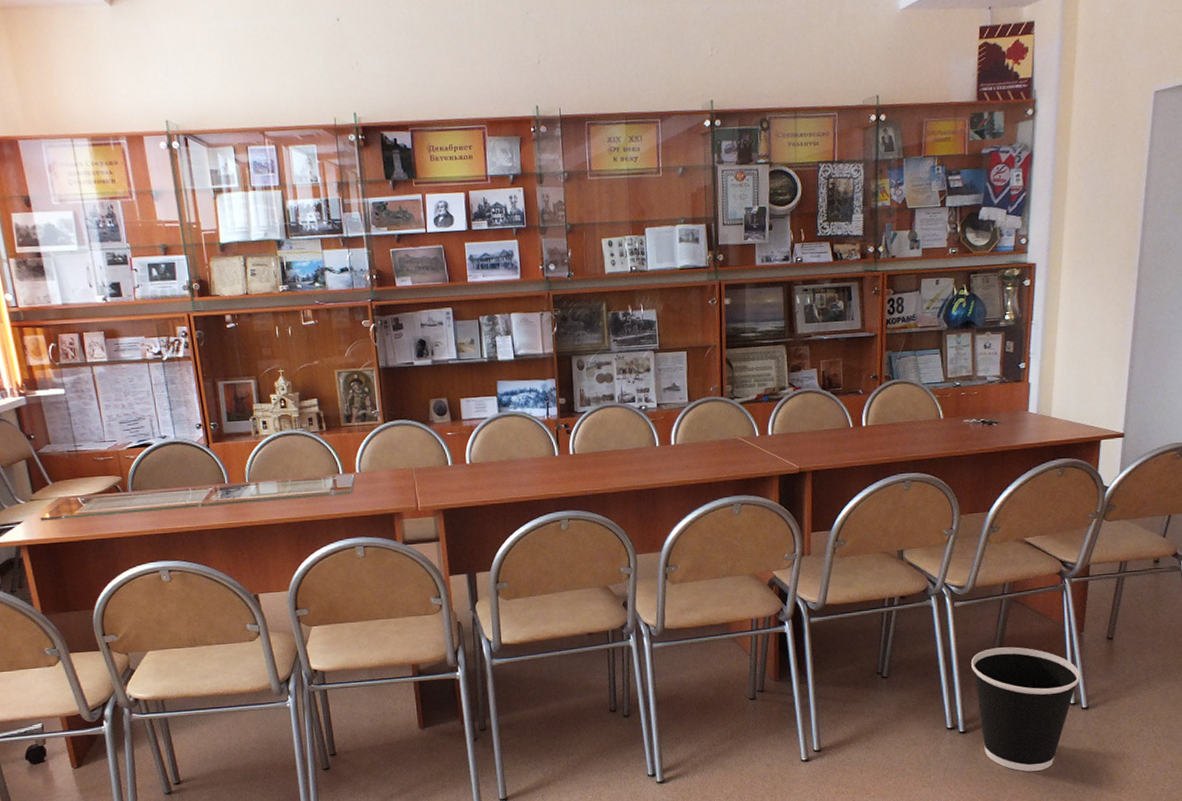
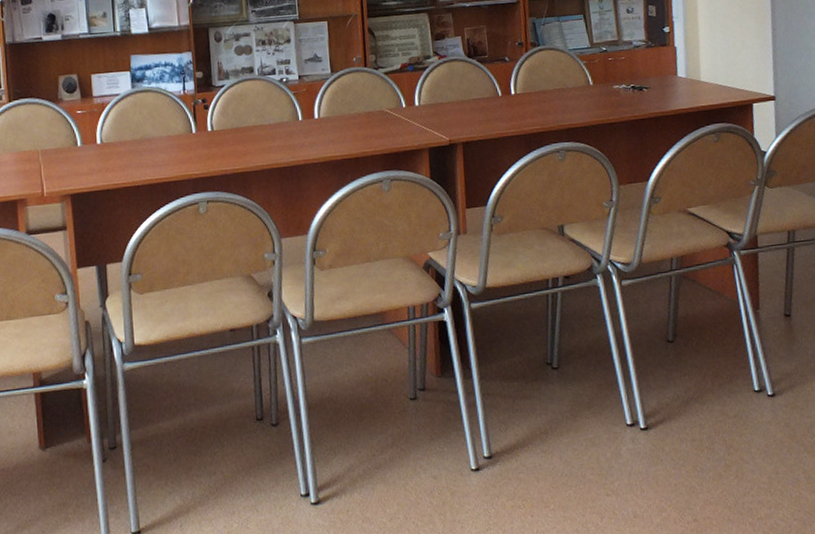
wastebasket: present [970,647,1080,772] -> none [645,328,762,472]

